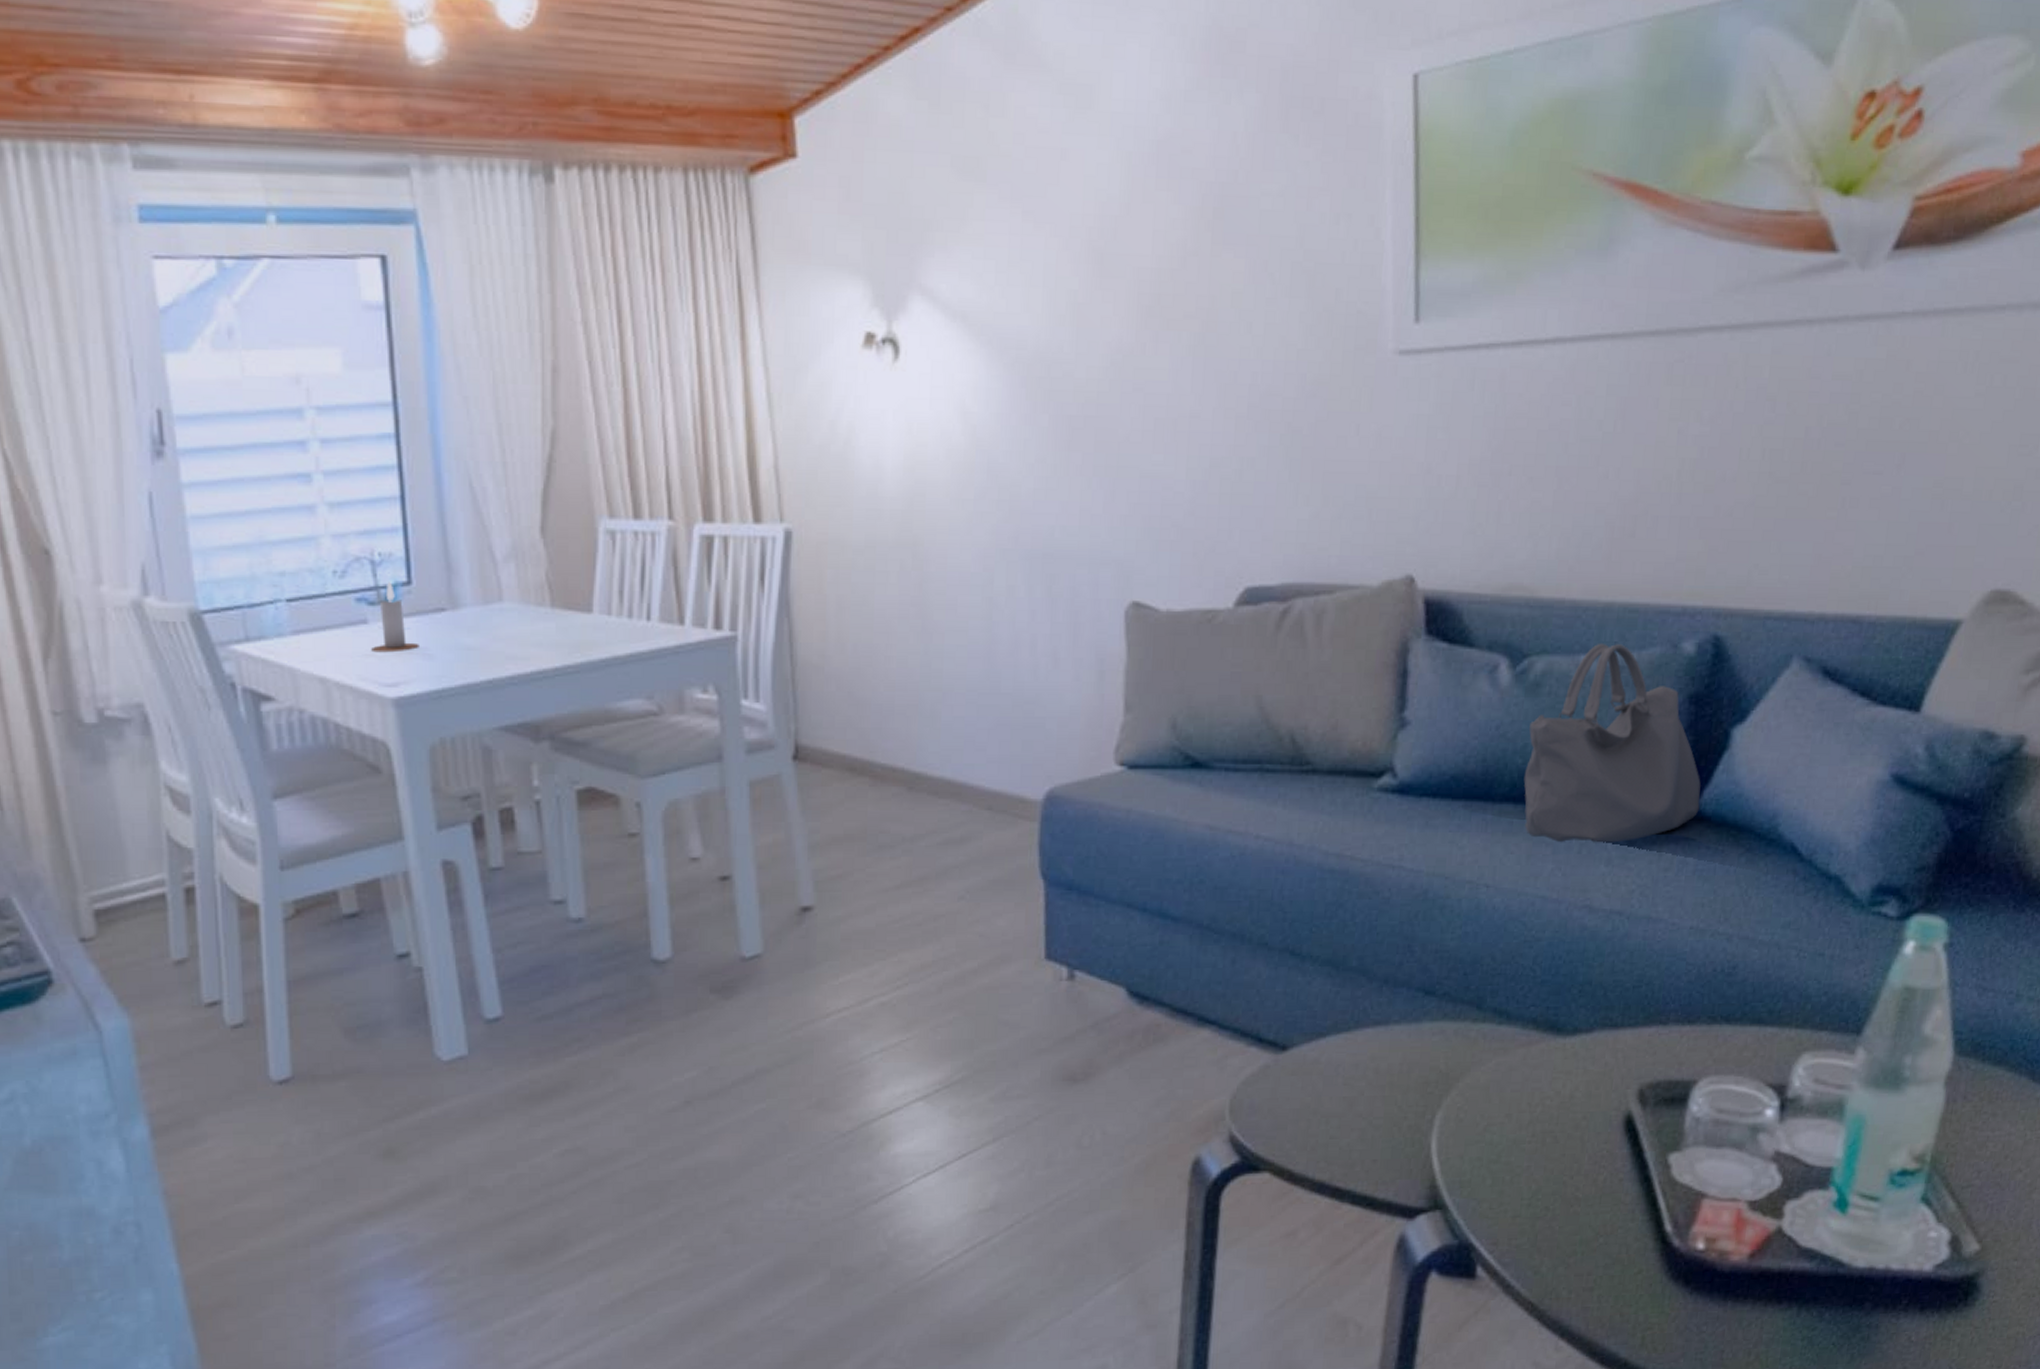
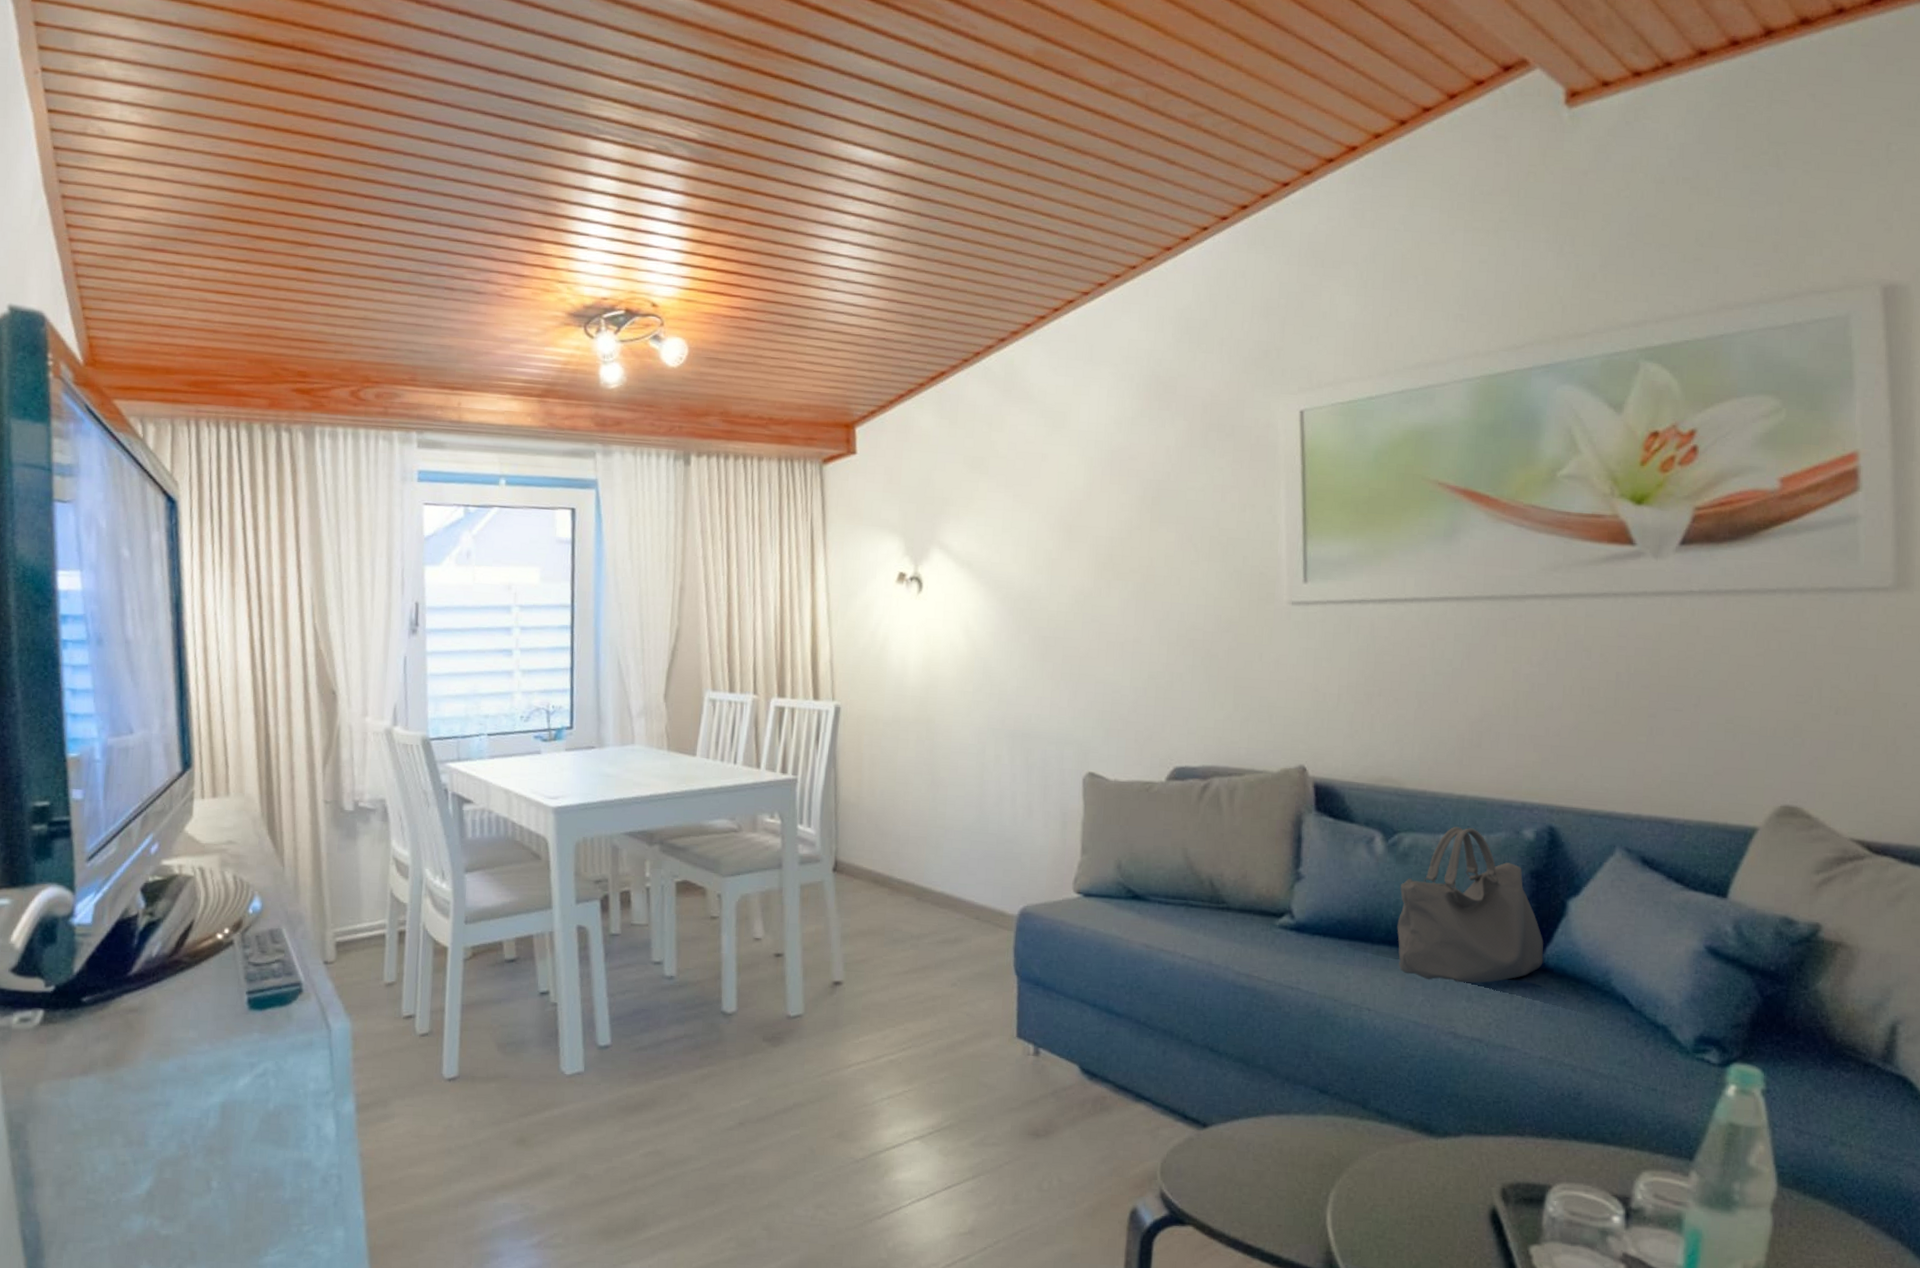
candle: present [371,580,419,653] -> none [542,725,575,775]

